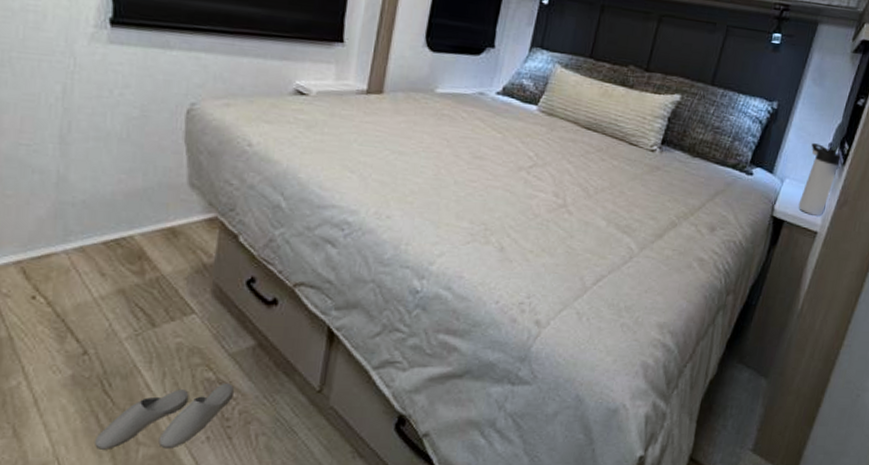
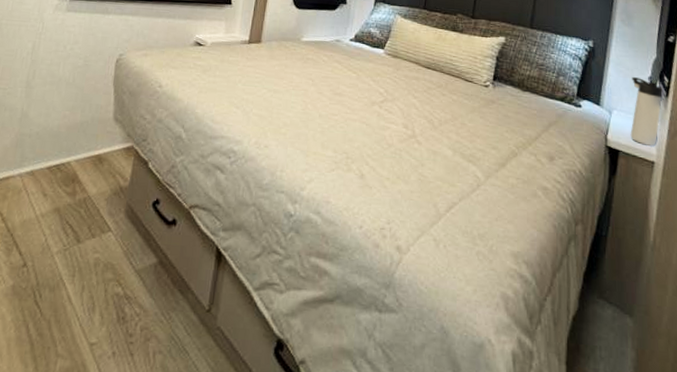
slippers: present [95,382,234,450] -> none [23,298,138,363]

